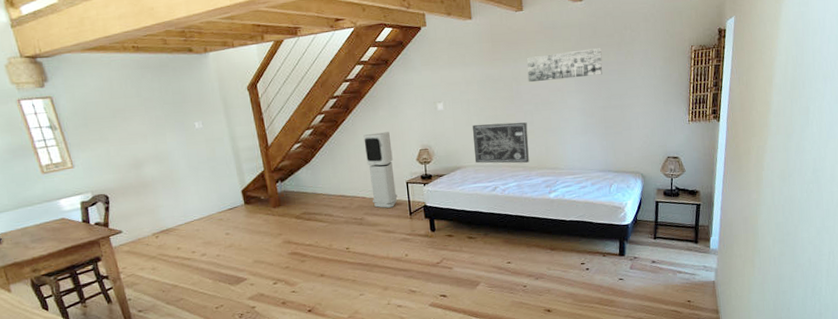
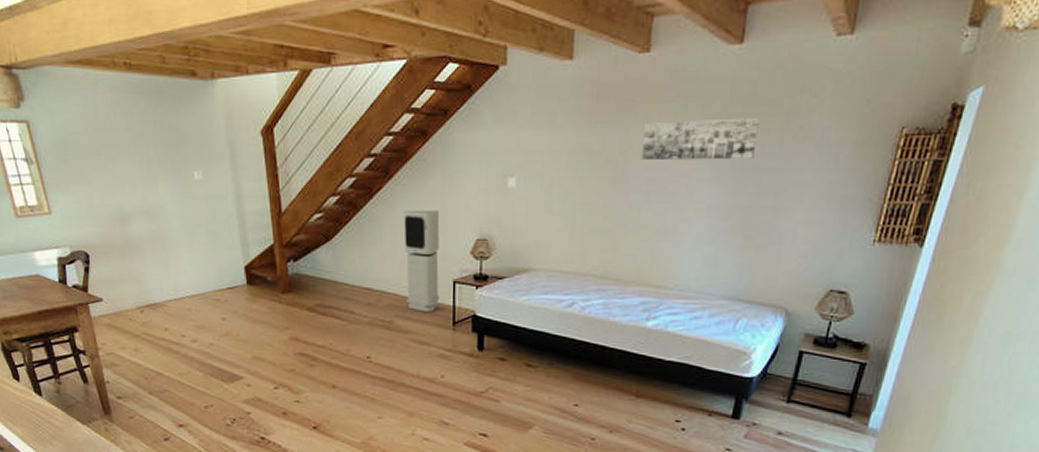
wall art: present [472,122,529,164] -> none [549,213,631,274]

